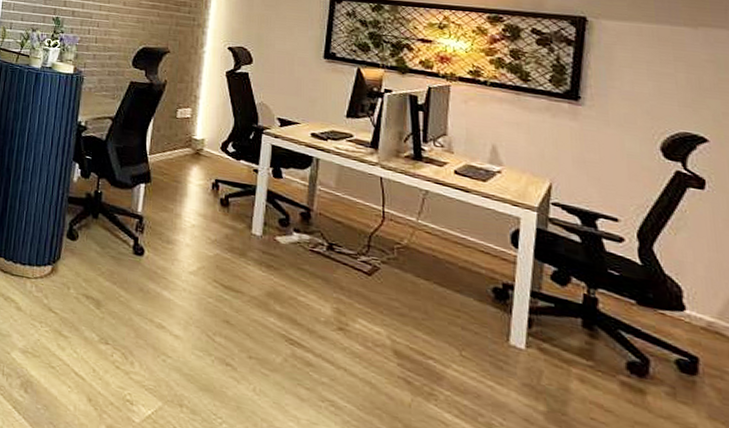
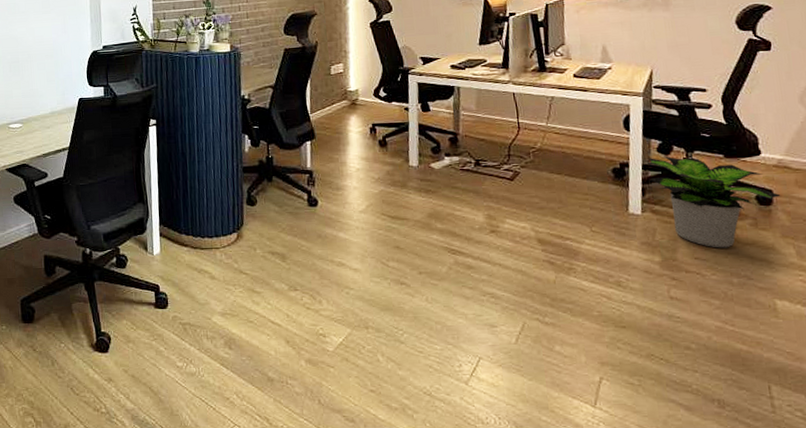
potted plant: none [536,285,712,416] -> present [646,156,782,248]

